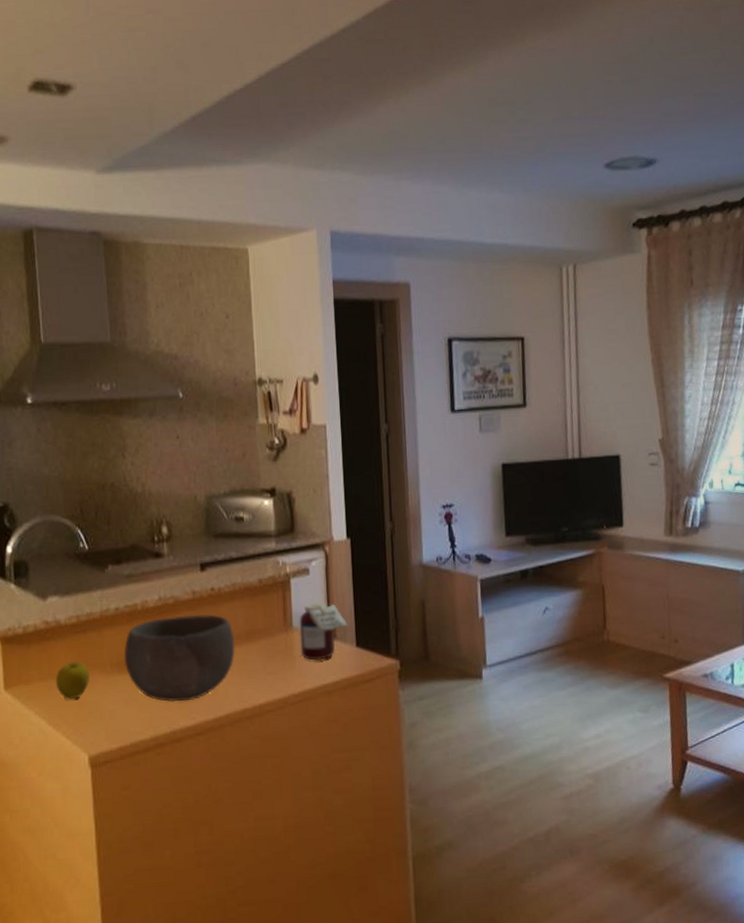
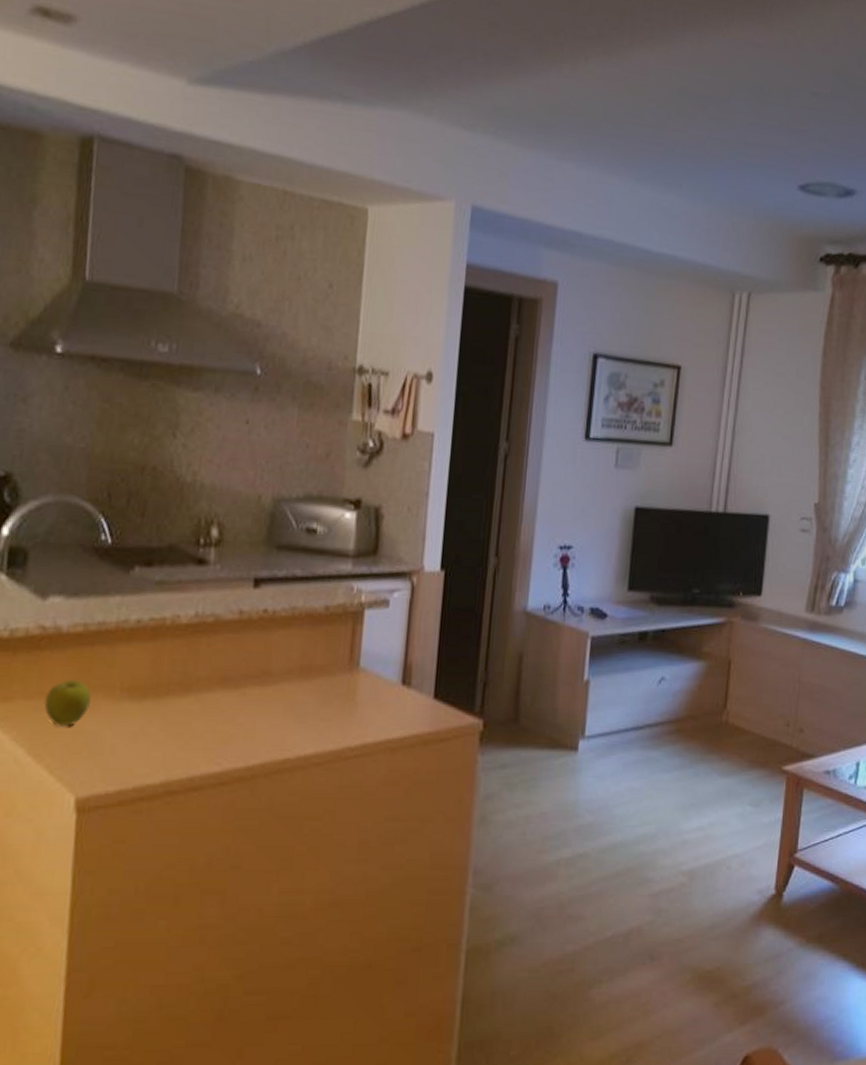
bowl: present [124,614,235,703] -> none [139,638,285,743]
jar: present [299,602,348,661] -> none [365,641,428,710]

